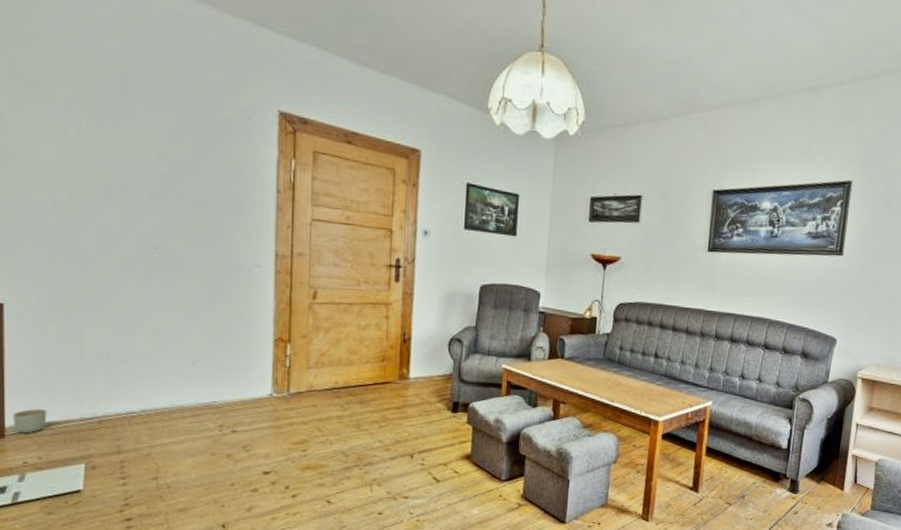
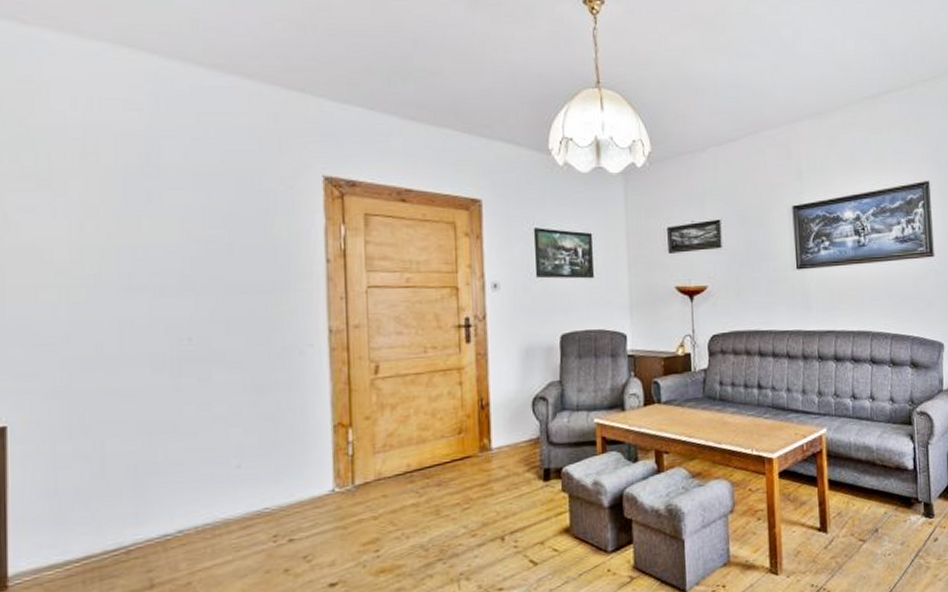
planter: present [13,408,47,434] -> none [18,546,61,582]

